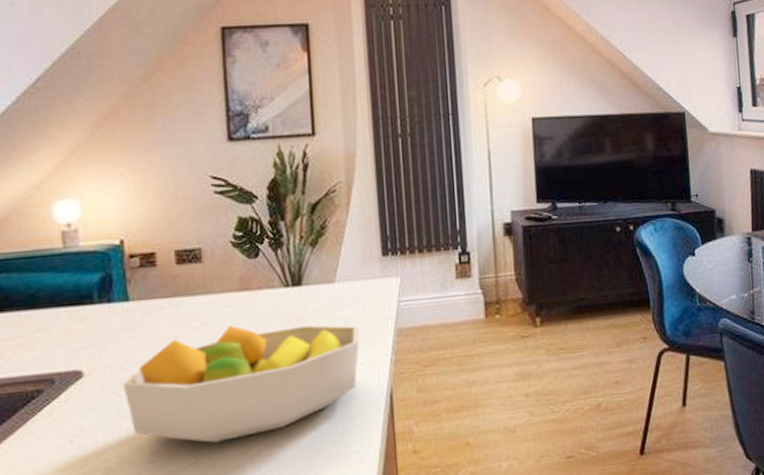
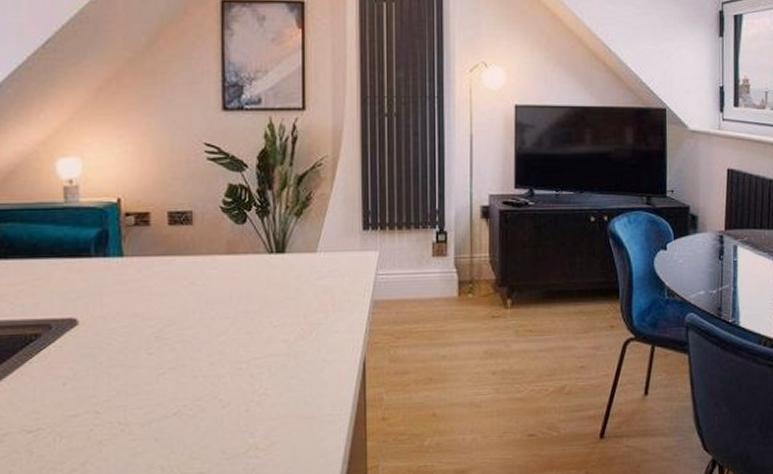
fruit bowl: present [123,324,360,443] -> none [114,285,337,396]

